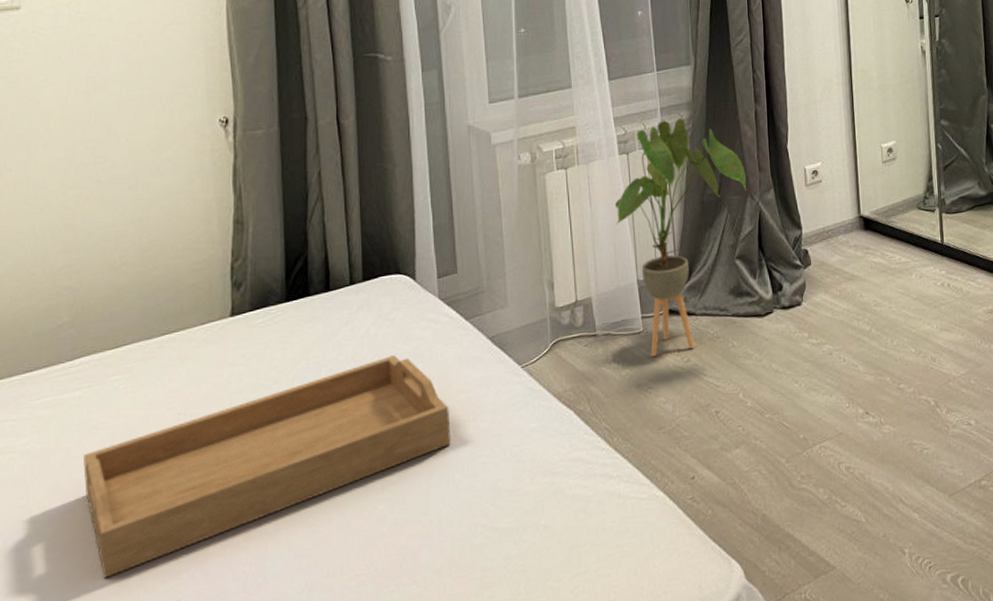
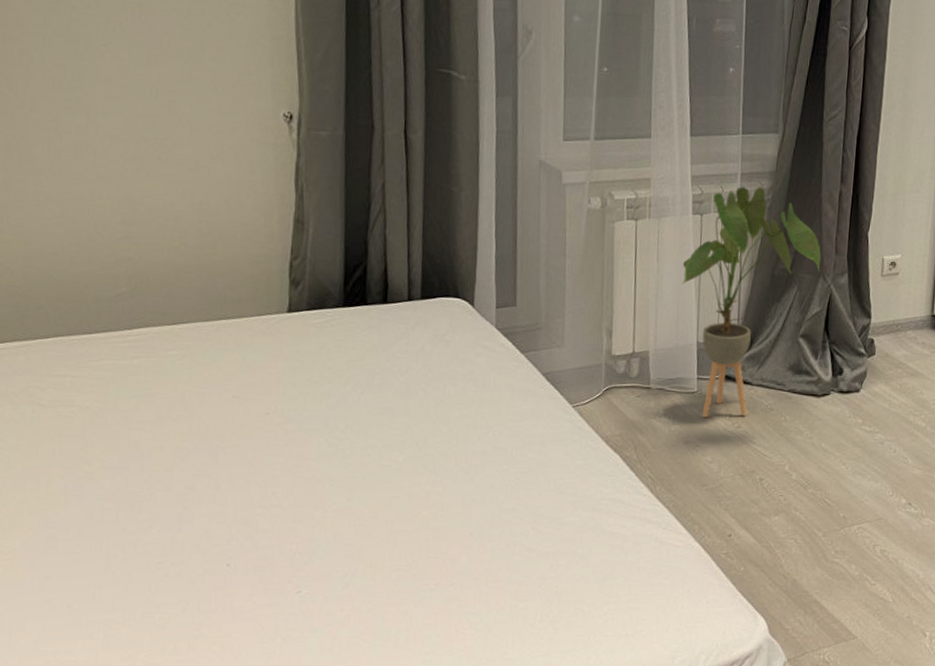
serving tray: present [83,355,451,579] -> none [140,375,498,534]

